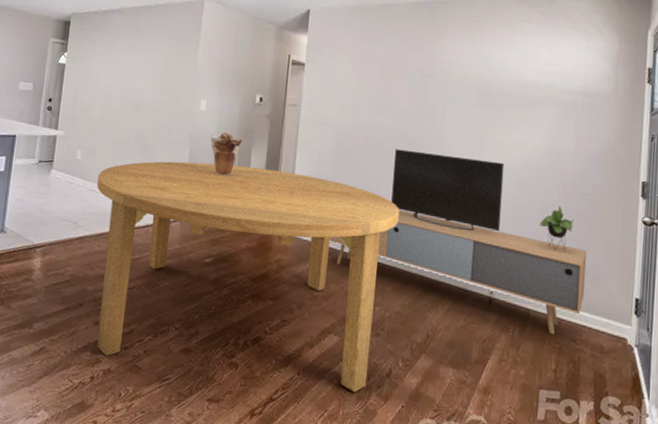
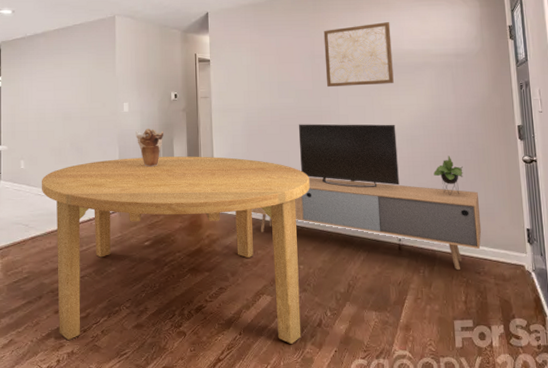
wall art: none [433,45,515,117] -> present [323,21,394,88]

